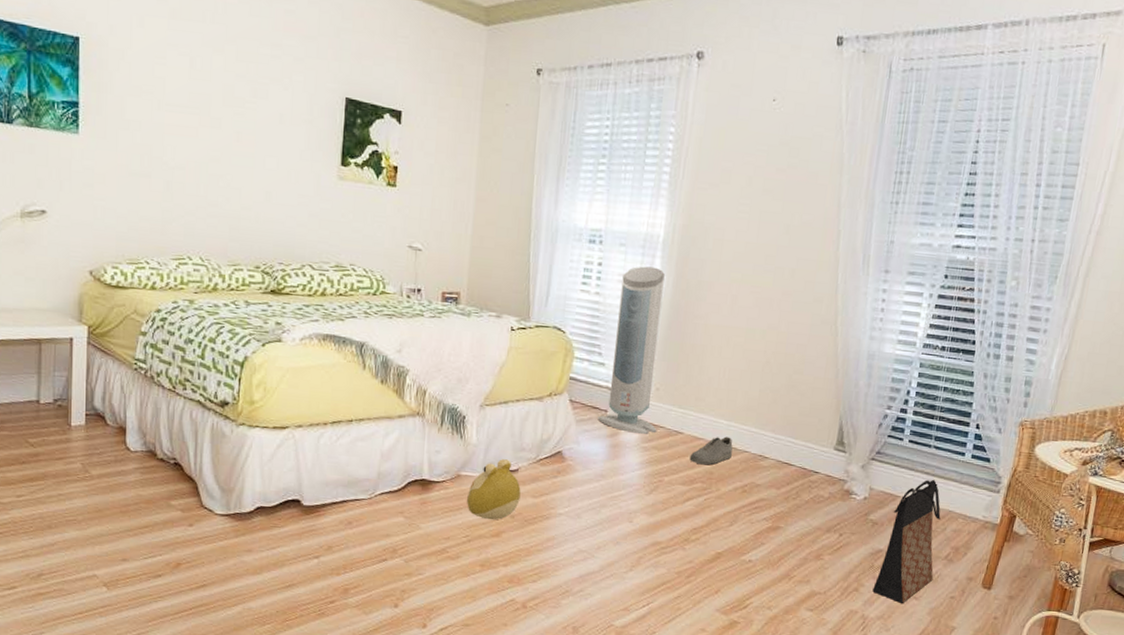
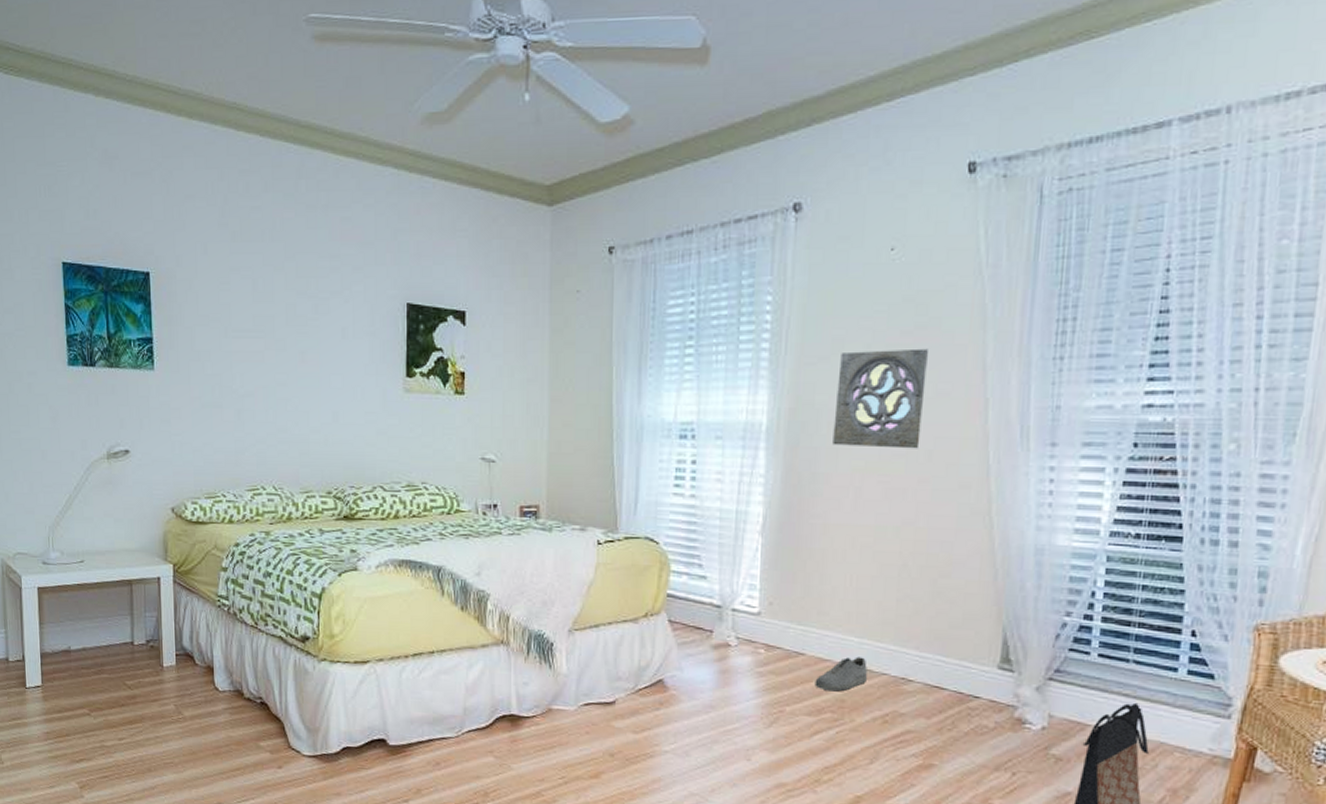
plush toy: present [467,459,521,520] -> none [561,690,619,760]
air purifier: present [598,266,665,434] -> none [702,461,773,657]
wall ornament: none [716,181,798,267] -> present [832,348,930,449]

